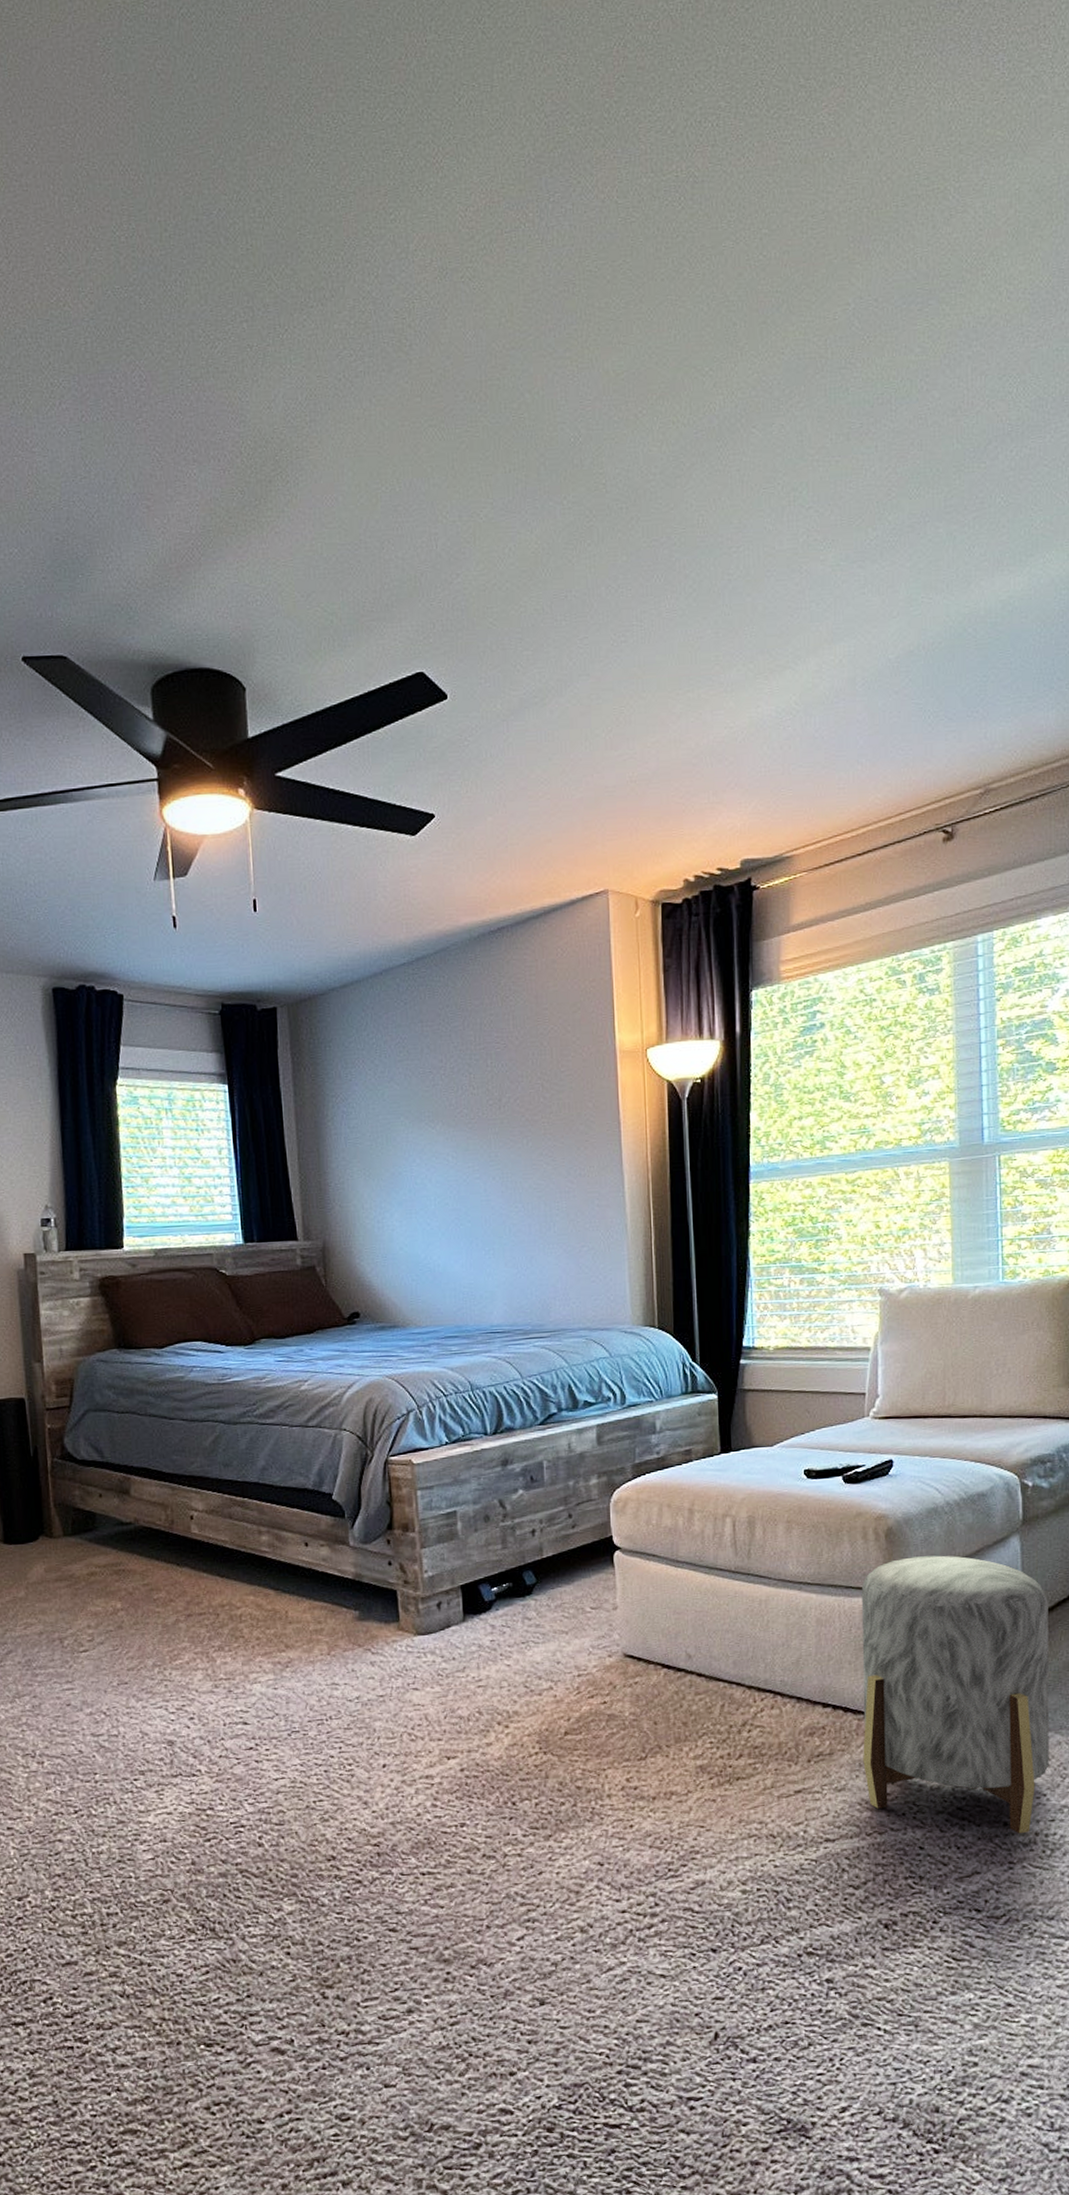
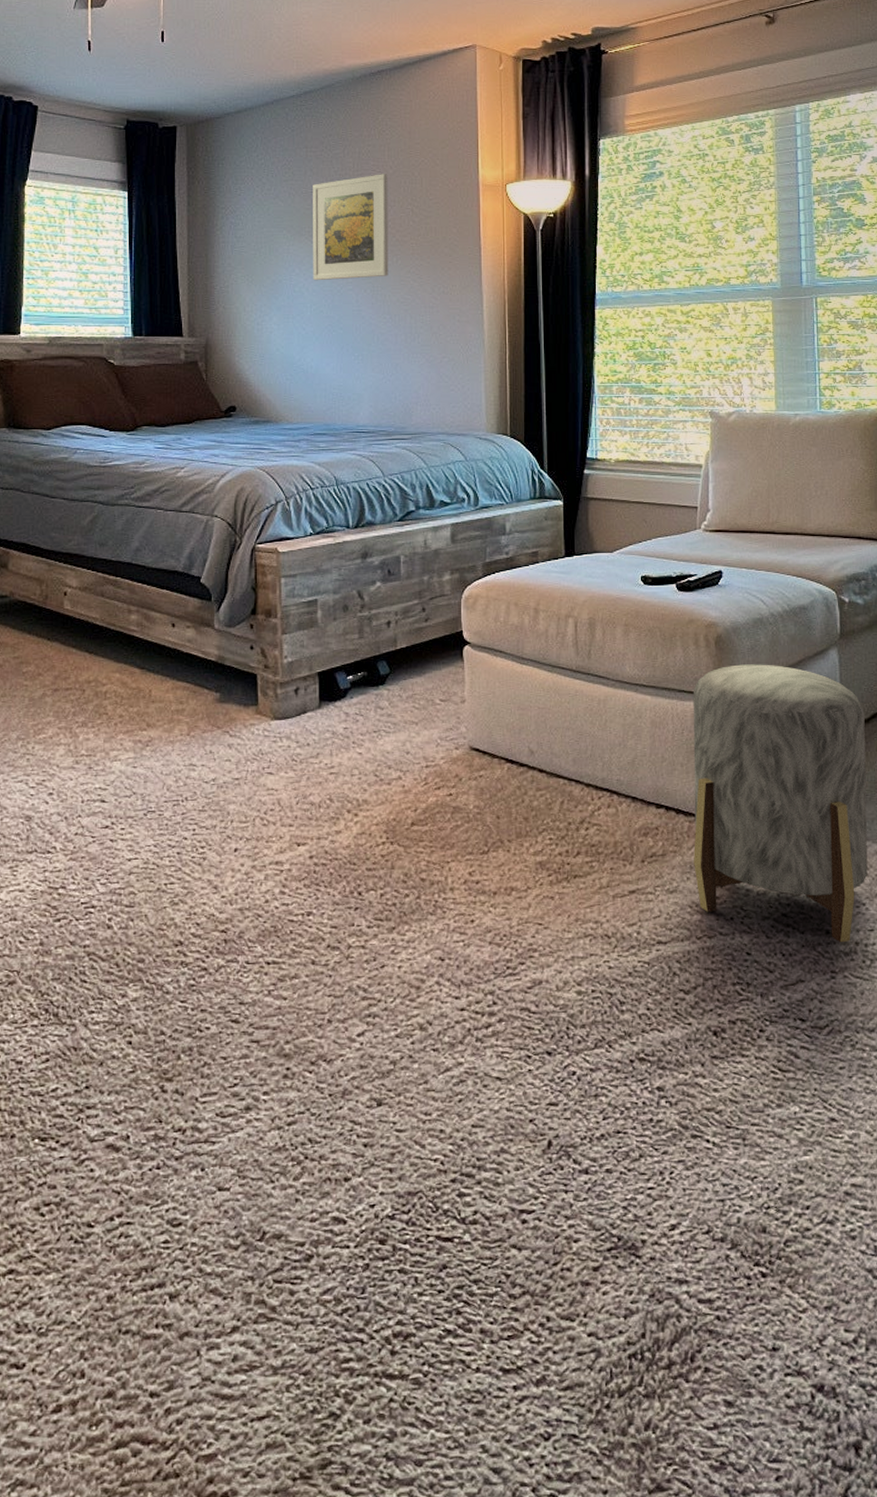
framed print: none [431,1046,519,1171] -> present [313,174,389,281]

